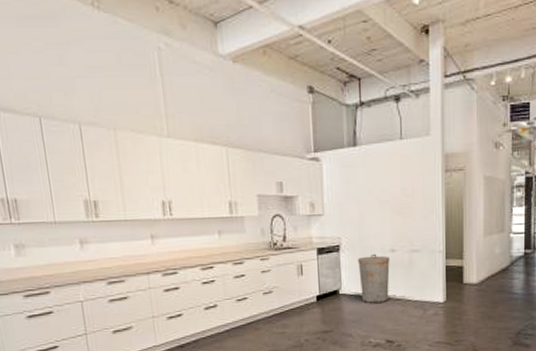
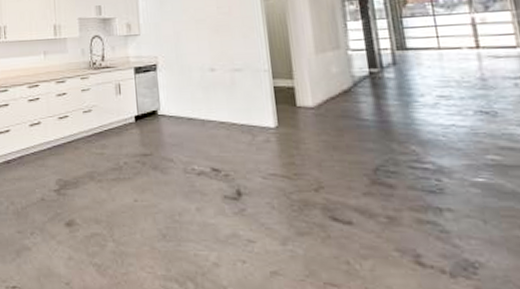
trash can: present [358,253,390,304] -> none [176,72,212,127]

